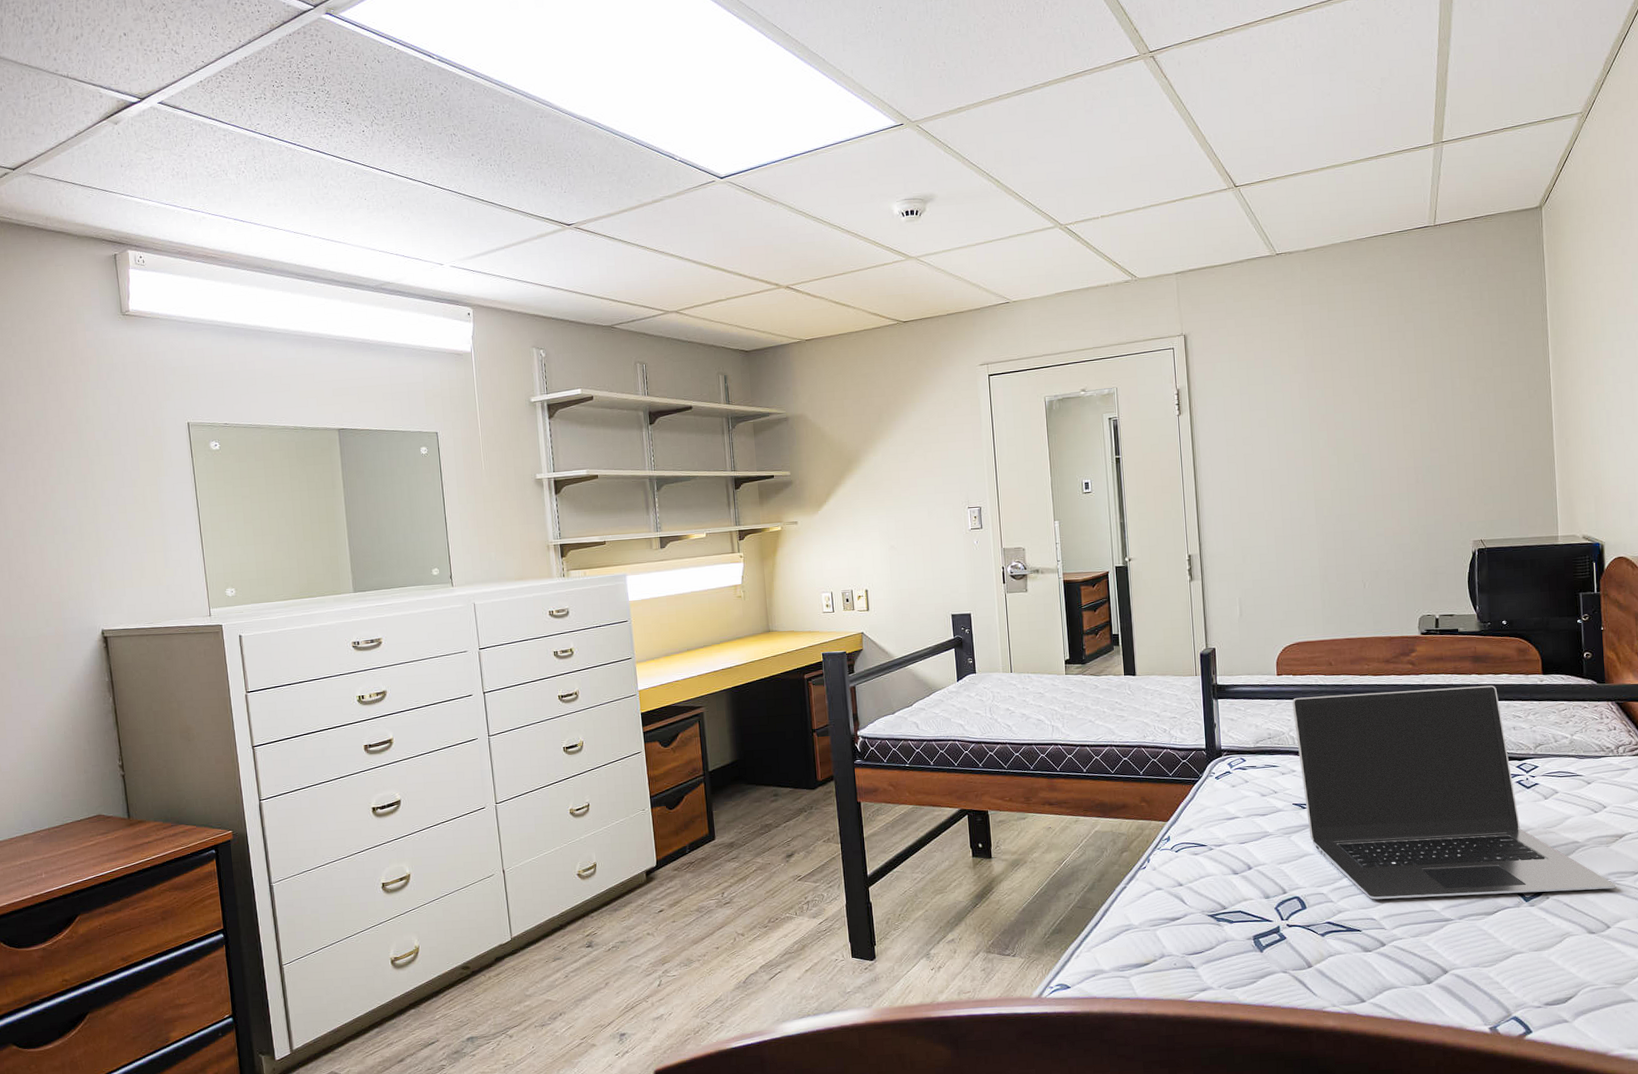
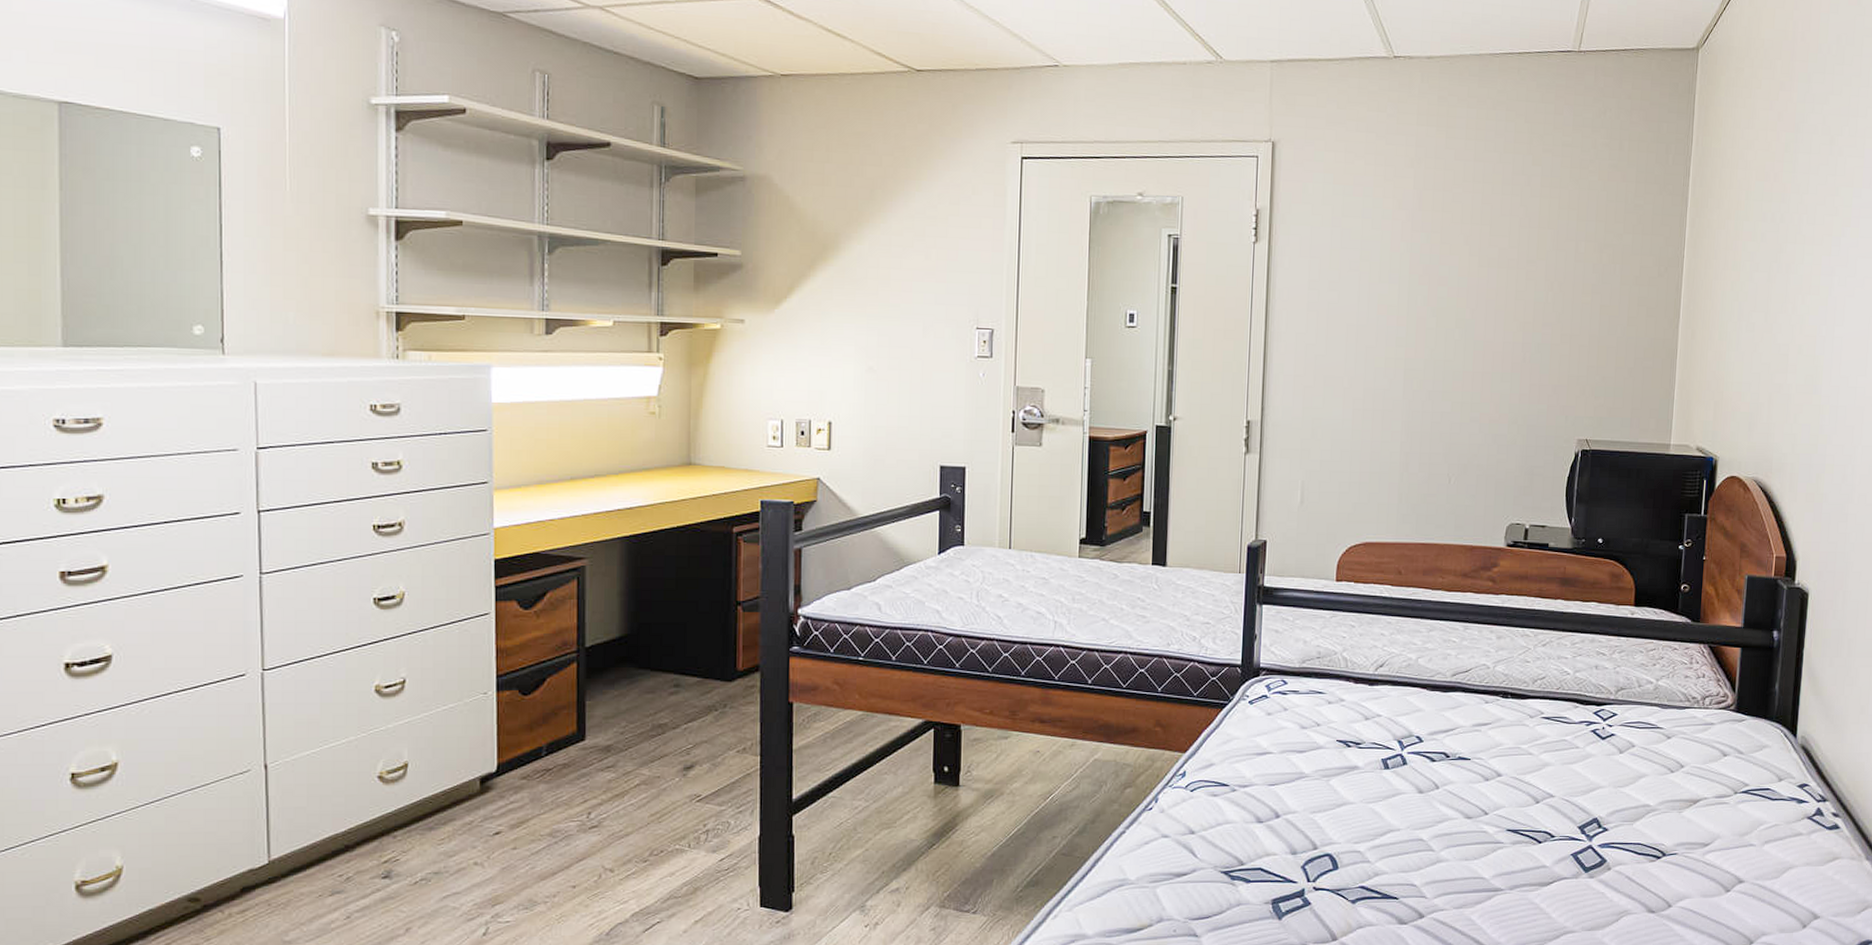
laptop: present [1292,685,1616,900] -> none [1349,611,1684,862]

